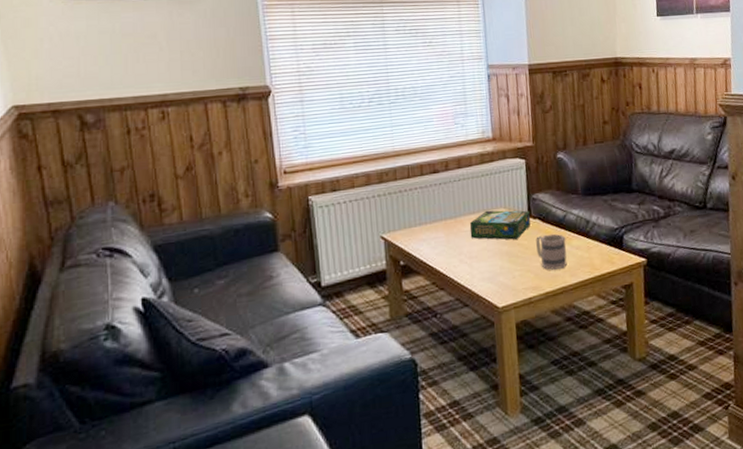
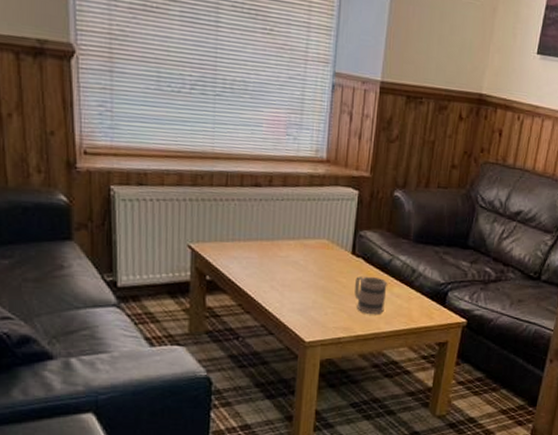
board game: present [469,210,531,240] -> none [286,238,355,275]

